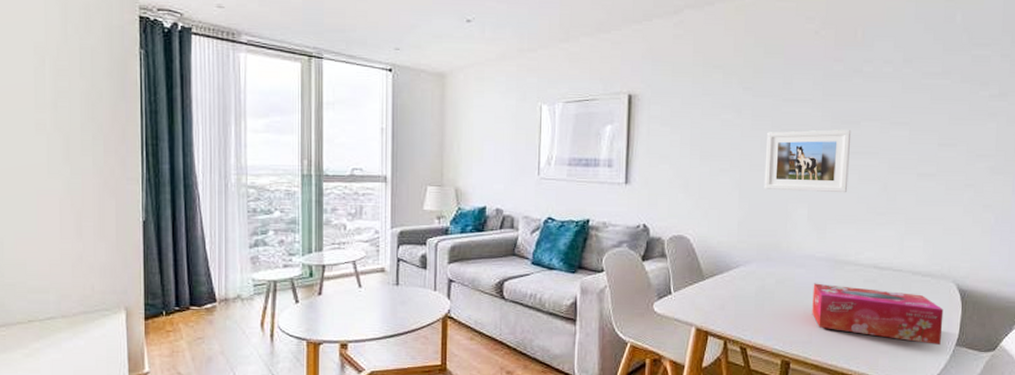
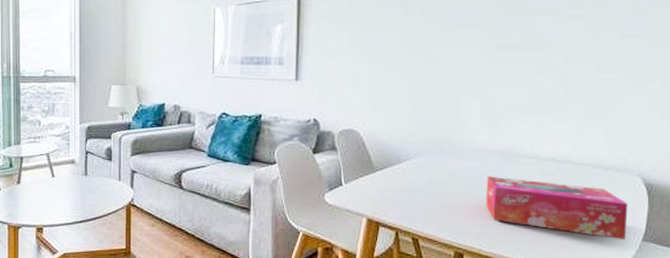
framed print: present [764,129,852,193] -> none [434,23,525,87]

